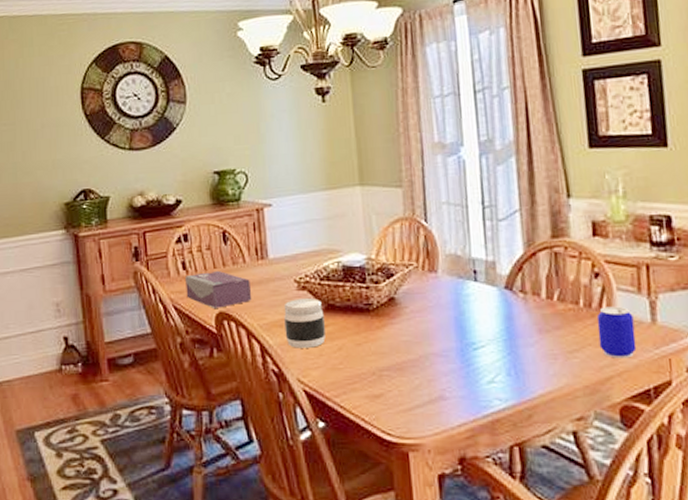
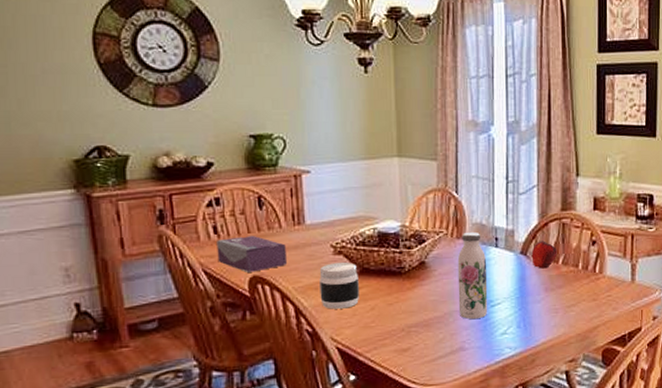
water bottle: none [431,265,470,364] -> present [457,233,488,320]
apple: none [518,273,551,306] -> present [531,241,558,269]
beer can: present [596,306,637,359] -> none [591,268,619,311]

